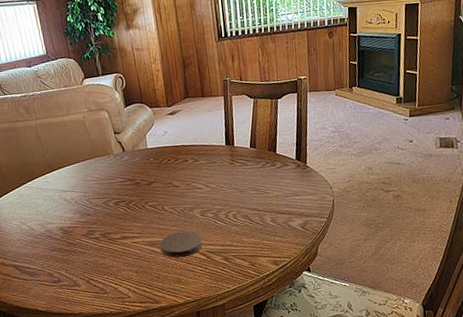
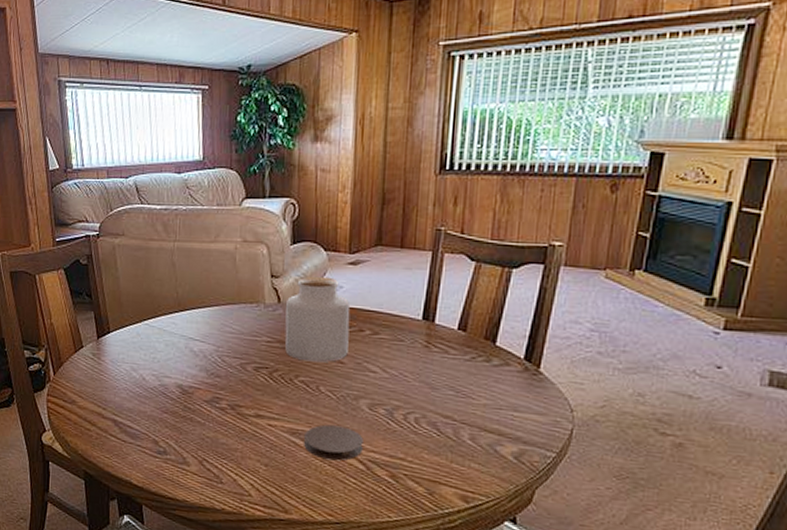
jar: none [129,126,180,191] -> present [284,276,350,363]

